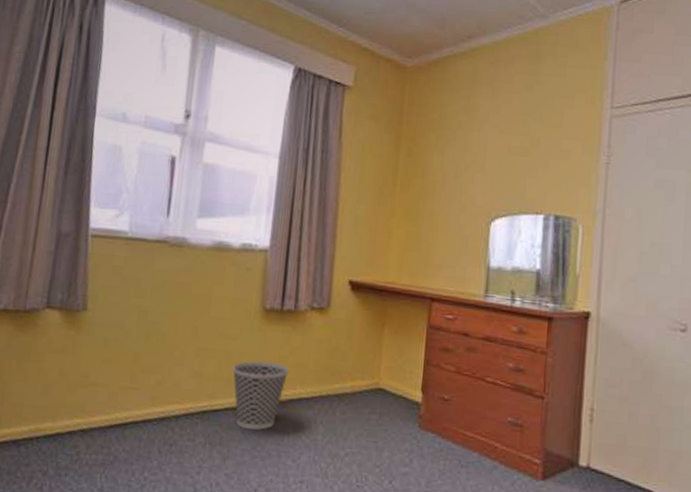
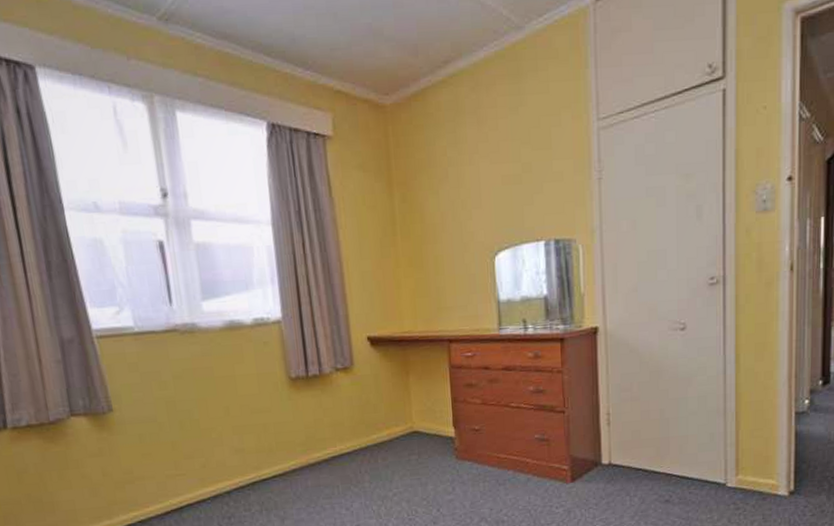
wastebasket: present [232,361,289,430] -> none [271,426,327,491]

